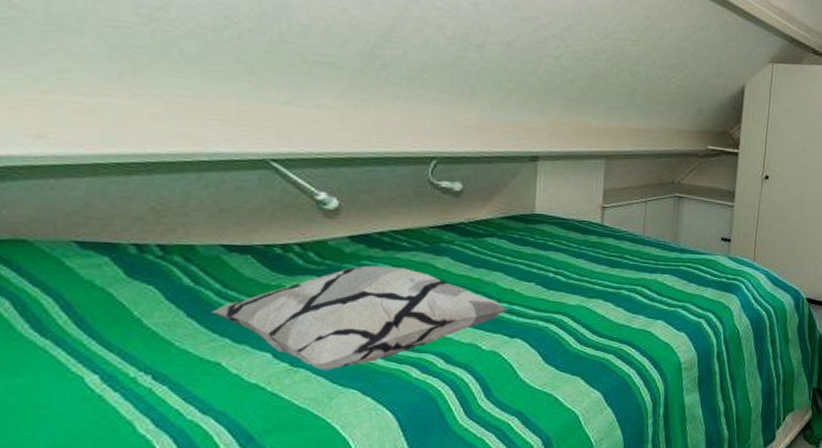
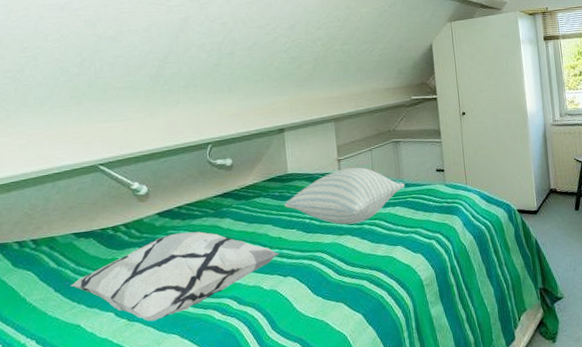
pillow: none [524,219,680,287] -> present [284,167,405,225]

